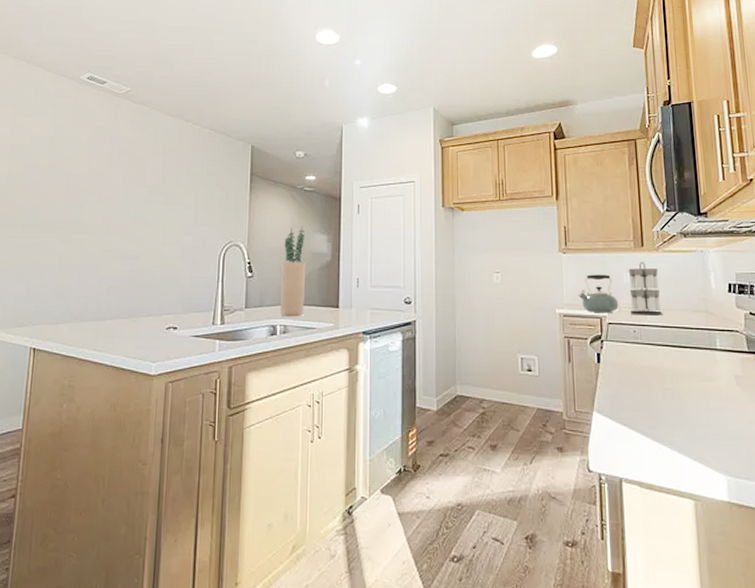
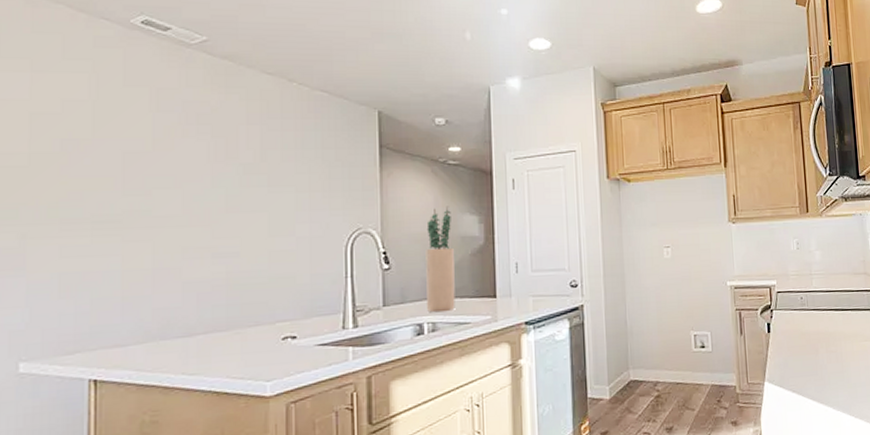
kettle: present [577,274,619,312] -> none [747,243,787,282]
spice rack: present [628,261,662,316] -> none [795,227,826,282]

